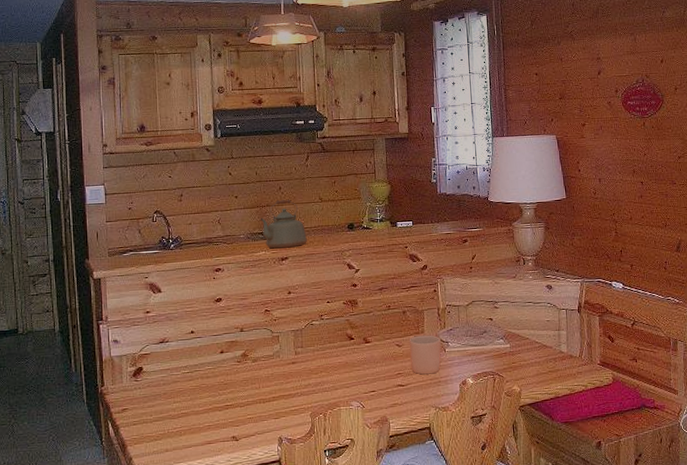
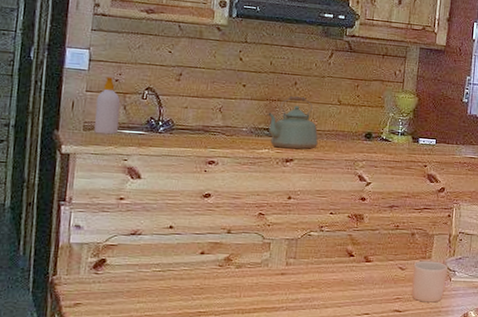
soap bottle: none [115,206,138,258] -> present [94,77,121,135]

